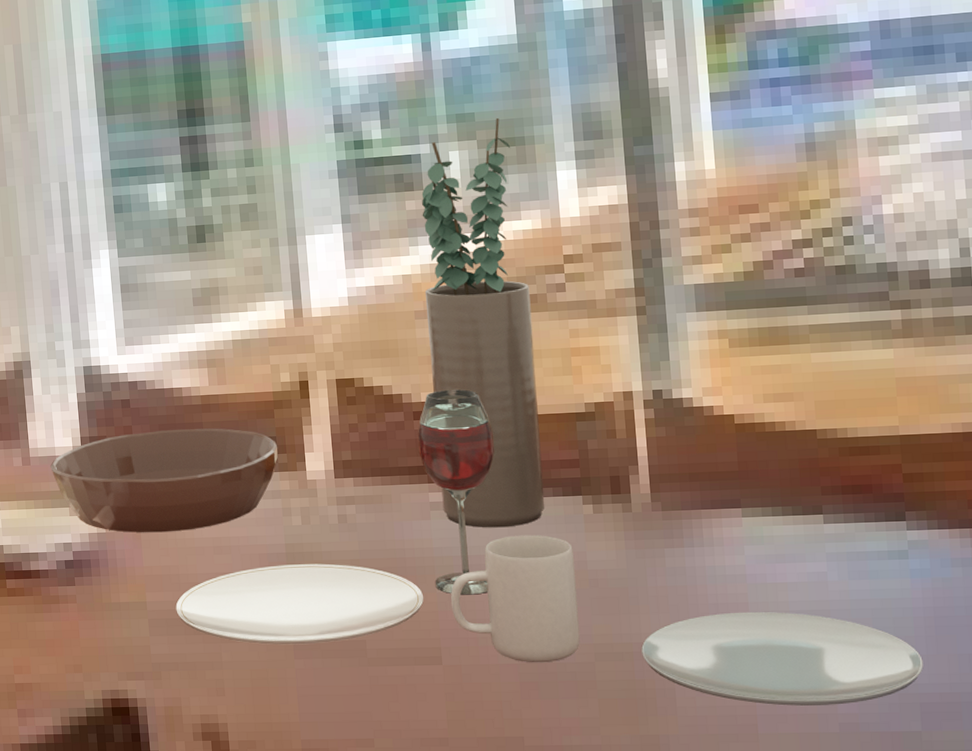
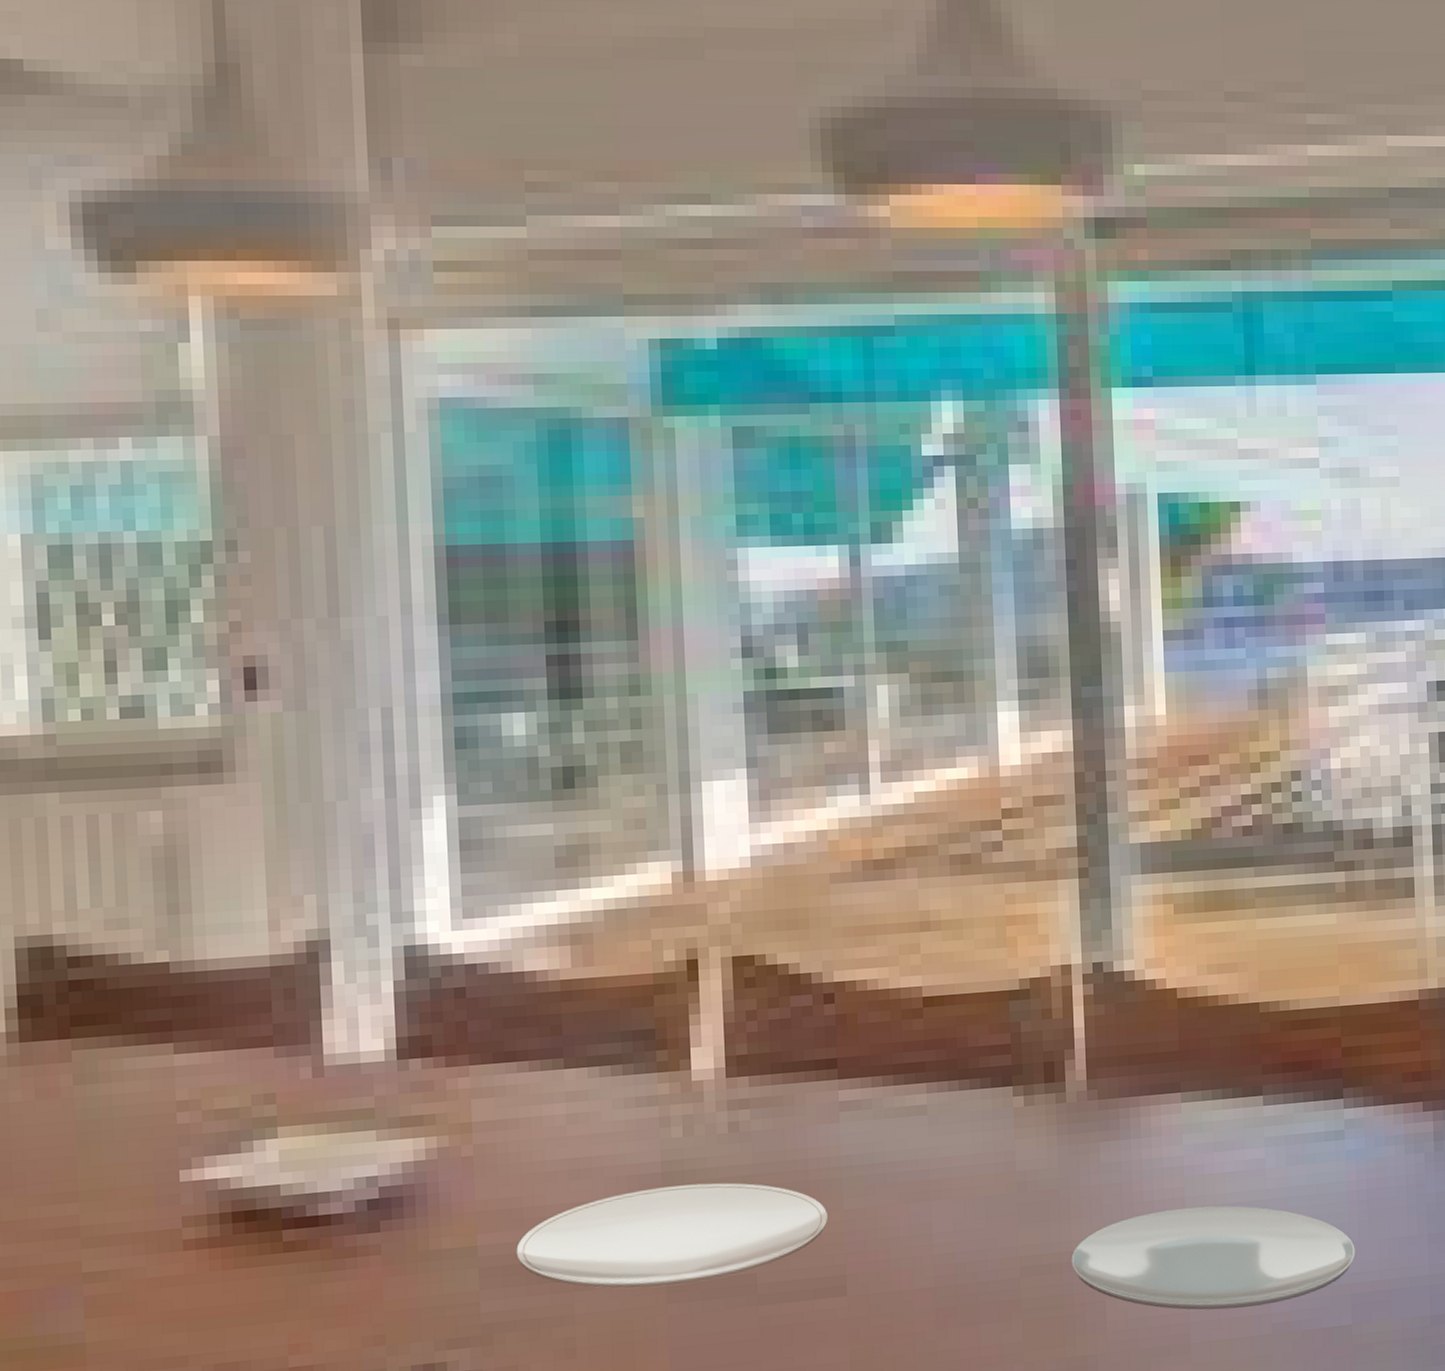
bowl: present [50,428,278,533] -> none [352,1020,656,1158]
wineglass: present [417,389,495,595] -> none [827,966,917,1210]
vase: present [421,117,545,528] -> none [842,648,972,1129]
cup: present [450,535,580,663] -> none [859,1134,1005,1285]

